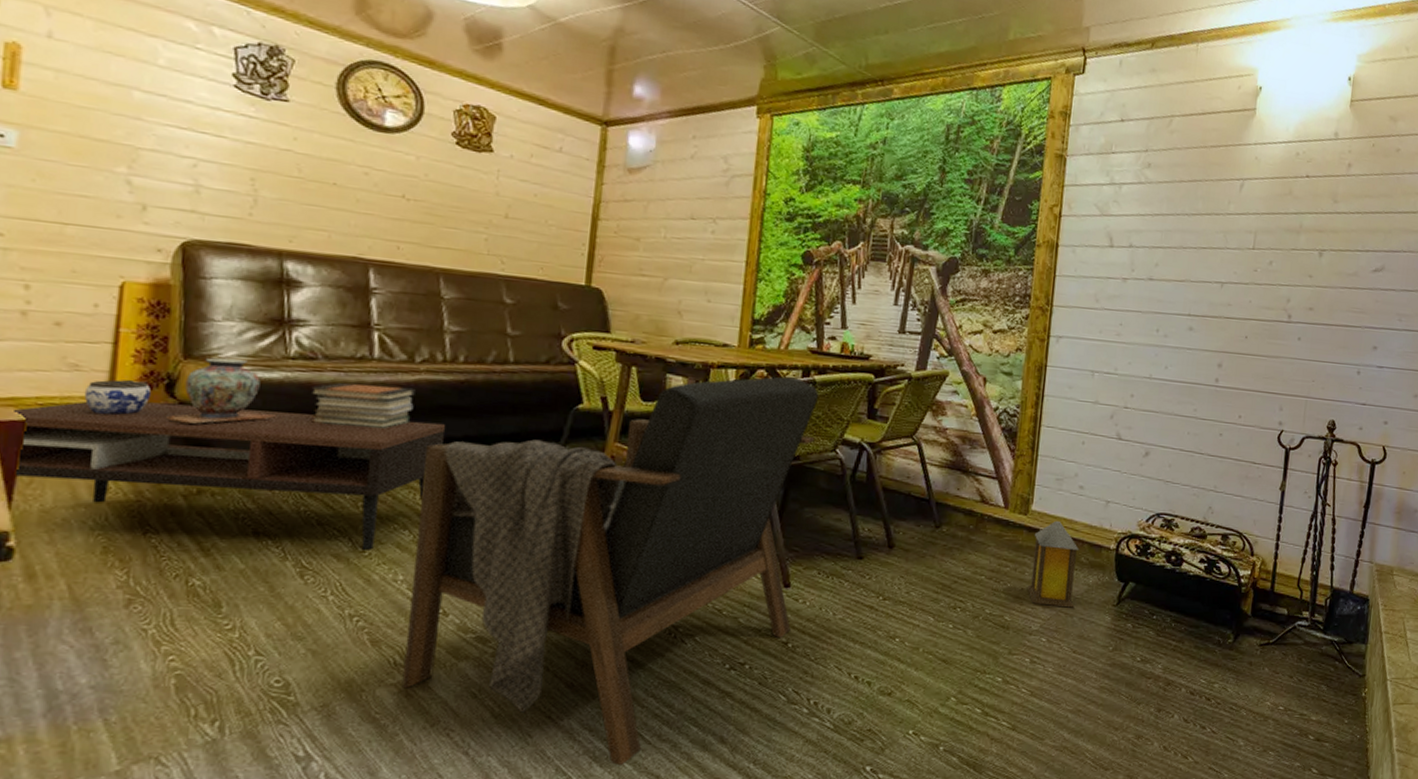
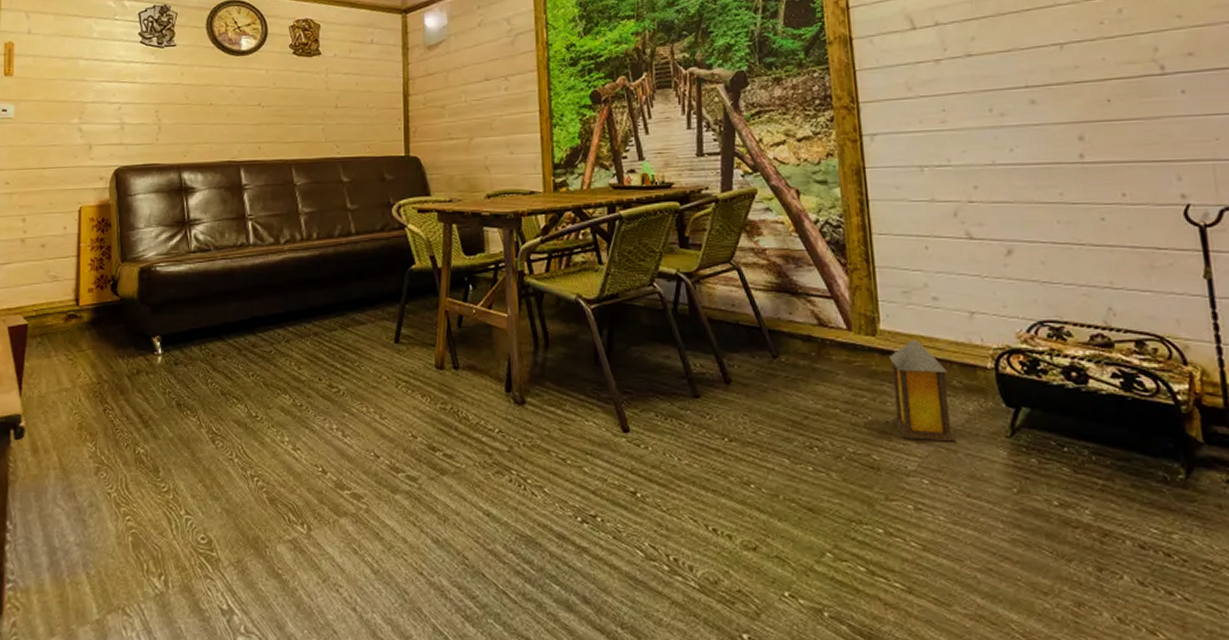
coffee table: present [14,402,446,550] -> none [20,295,309,415]
jar: present [84,379,152,416] -> none [61,284,103,315]
decorative vase: present [167,358,276,424] -> none [113,258,185,315]
book stack: present [310,383,416,428] -> none [208,266,283,305]
armchair: present [401,376,818,766] -> none [295,215,637,627]

